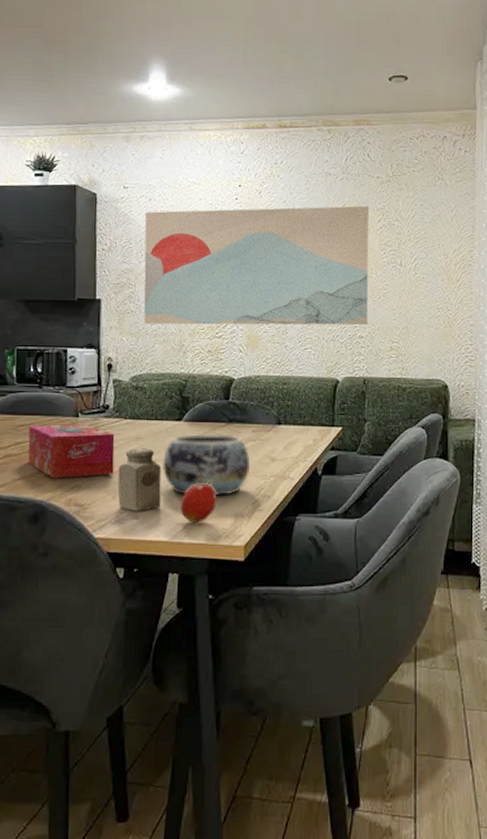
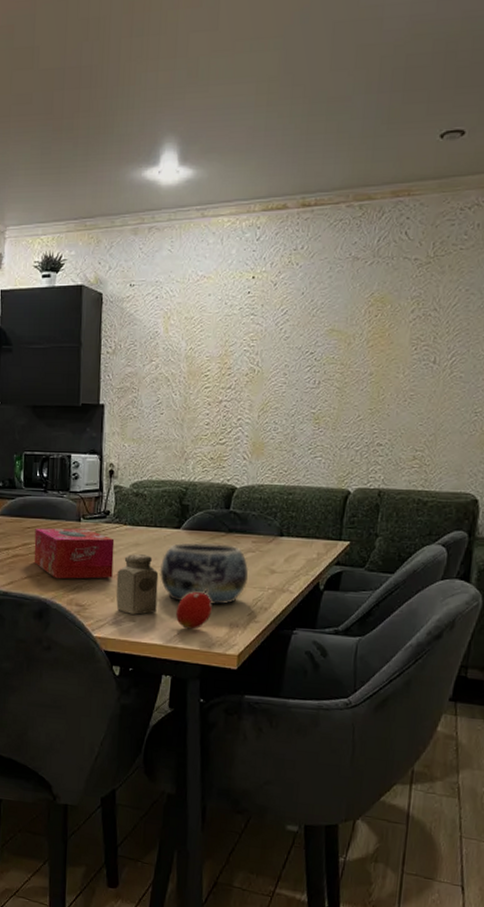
wall art: present [144,206,370,325] -> none [146,294,403,432]

